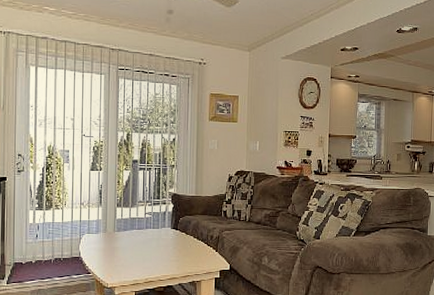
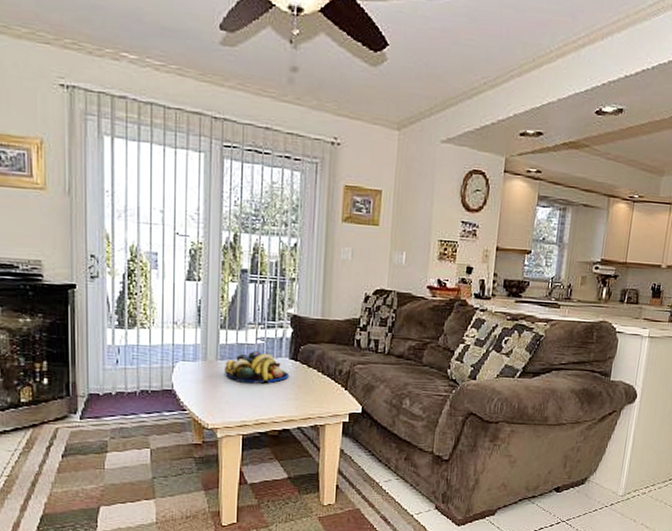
fruit bowl: none [120,223,172,249] -> present [223,351,290,384]

